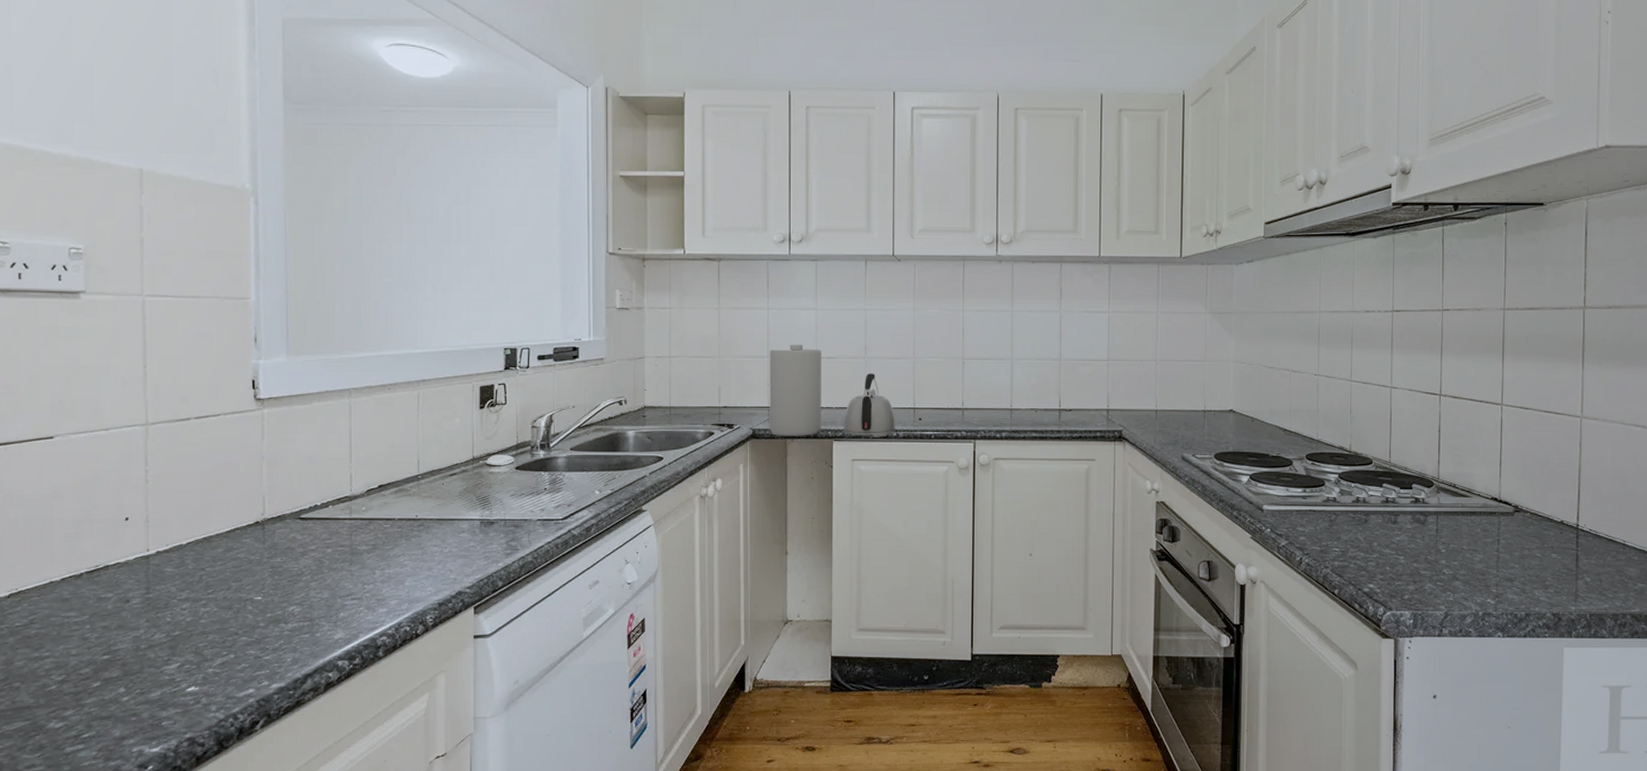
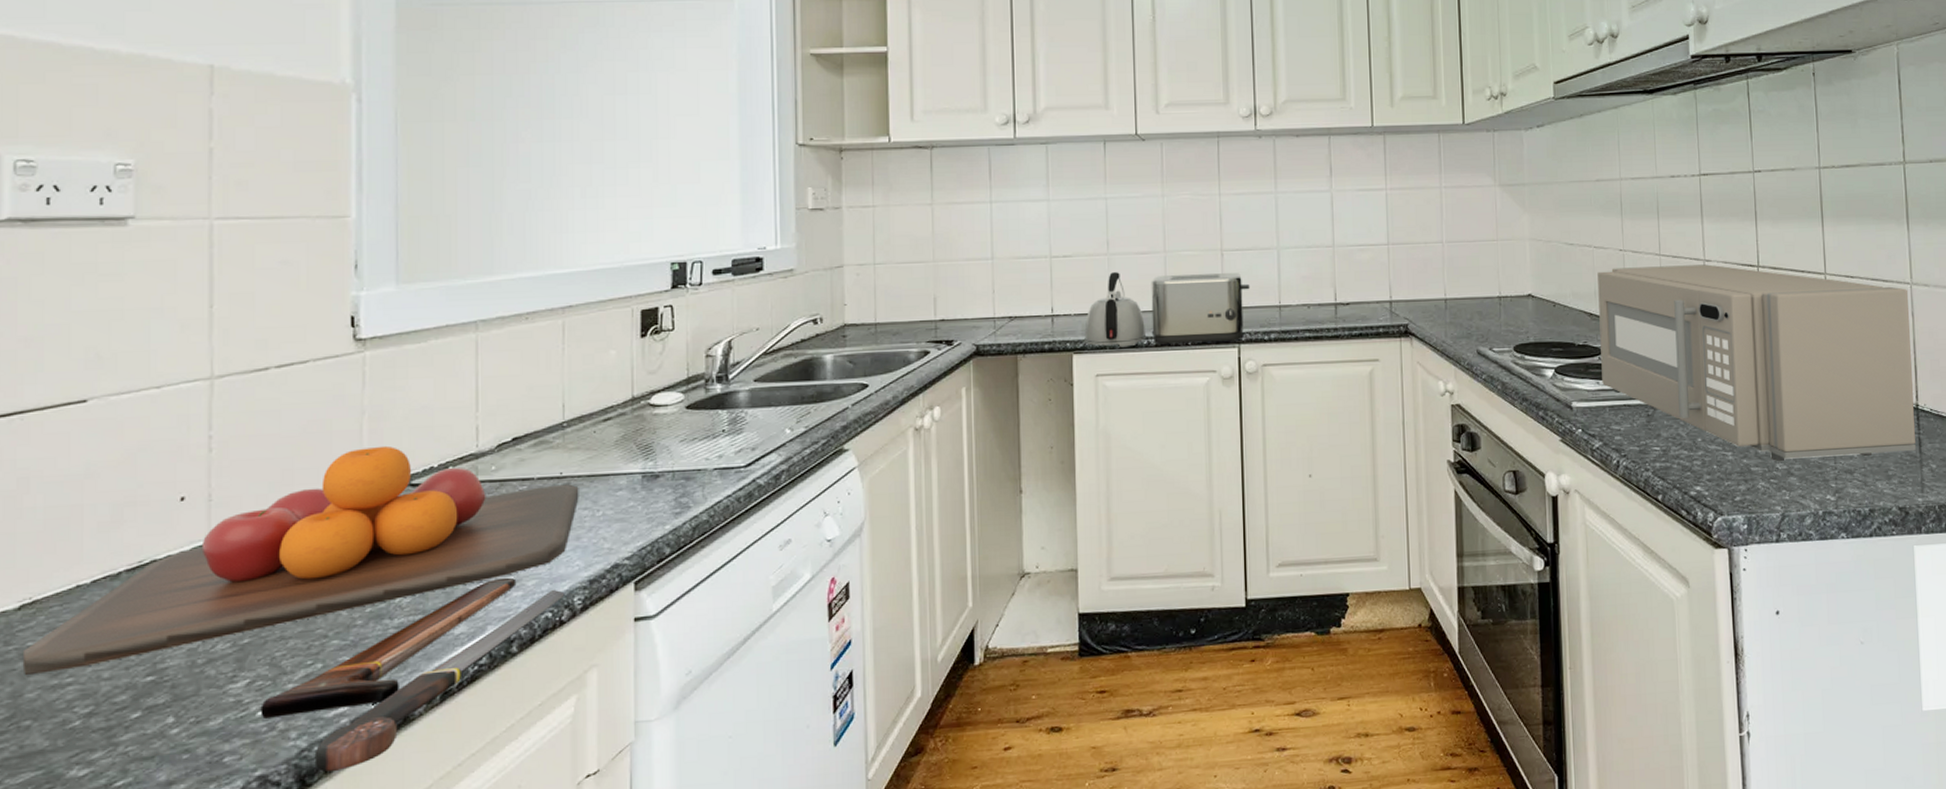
chopping board: none [12,486,431,649] -> present [22,445,579,676]
knife: none [188,596,420,739] -> present [260,577,565,772]
paper towel holder: present [769,345,821,436] -> none [994,242,1058,352]
toaster: none [900,377,986,437] -> present [1151,272,1250,344]
microwave: none [1291,390,1577,568] -> present [1597,264,1916,462]

